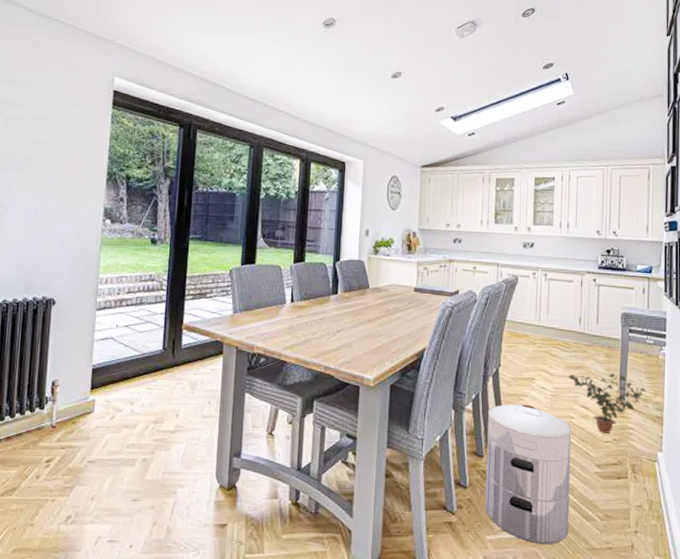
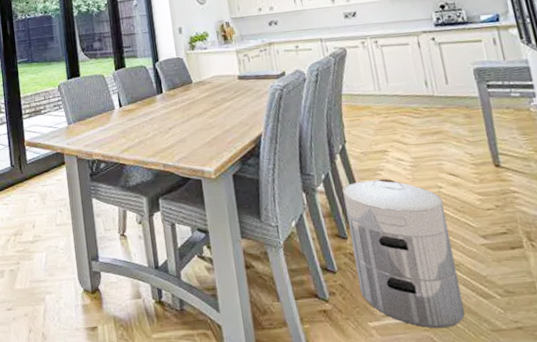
potted plant: present [567,373,647,433] -> none [425,134,525,200]

